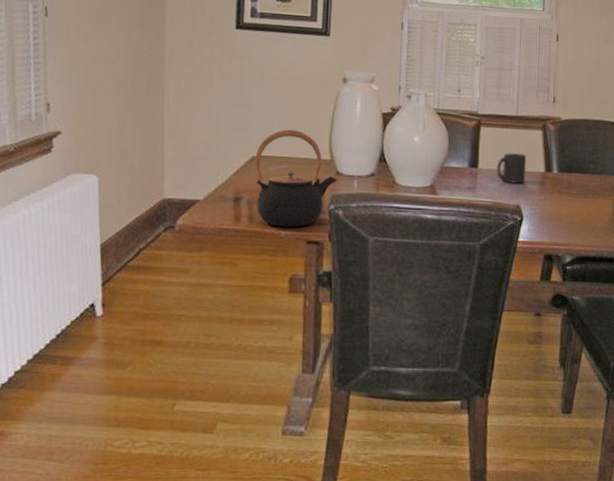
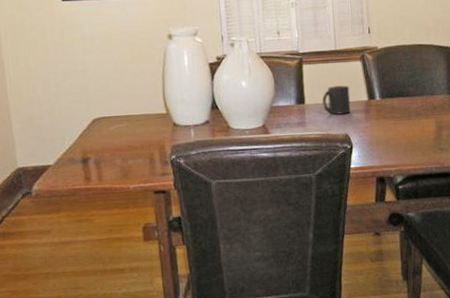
teapot: present [255,129,337,227] -> none [96,89,175,181]

